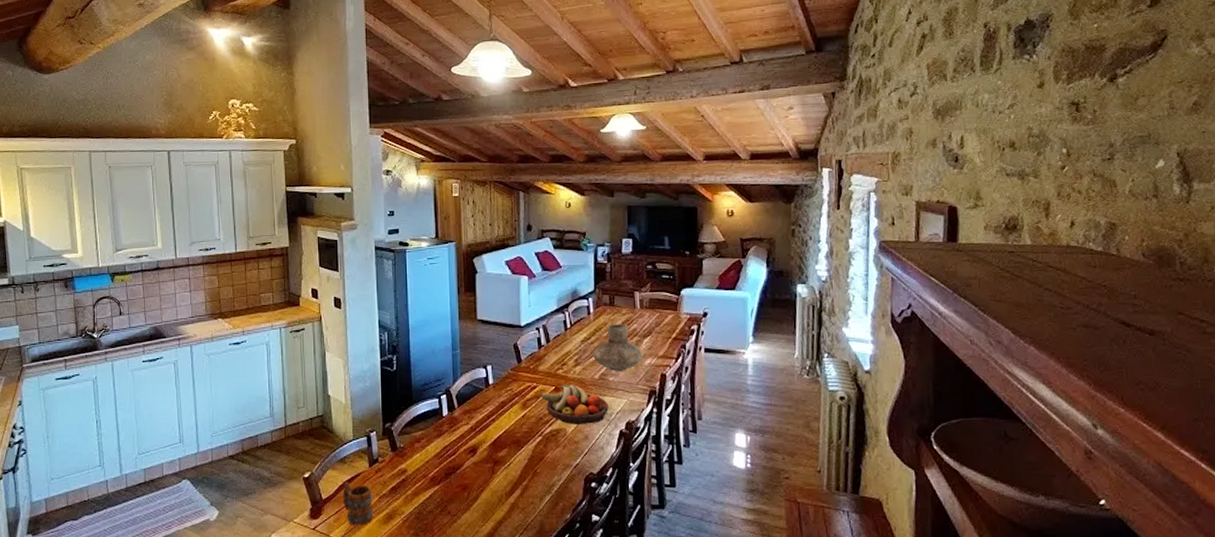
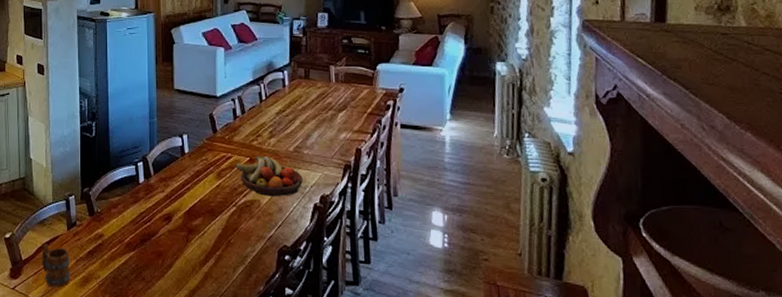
vase: present [593,324,643,371] -> none [288,97,338,144]

